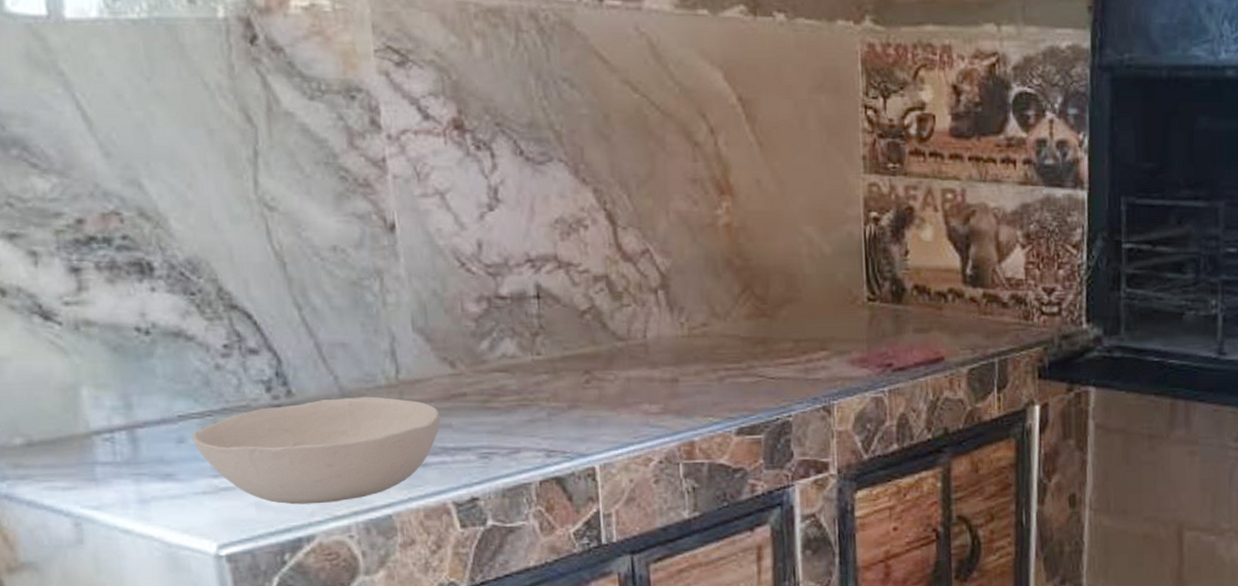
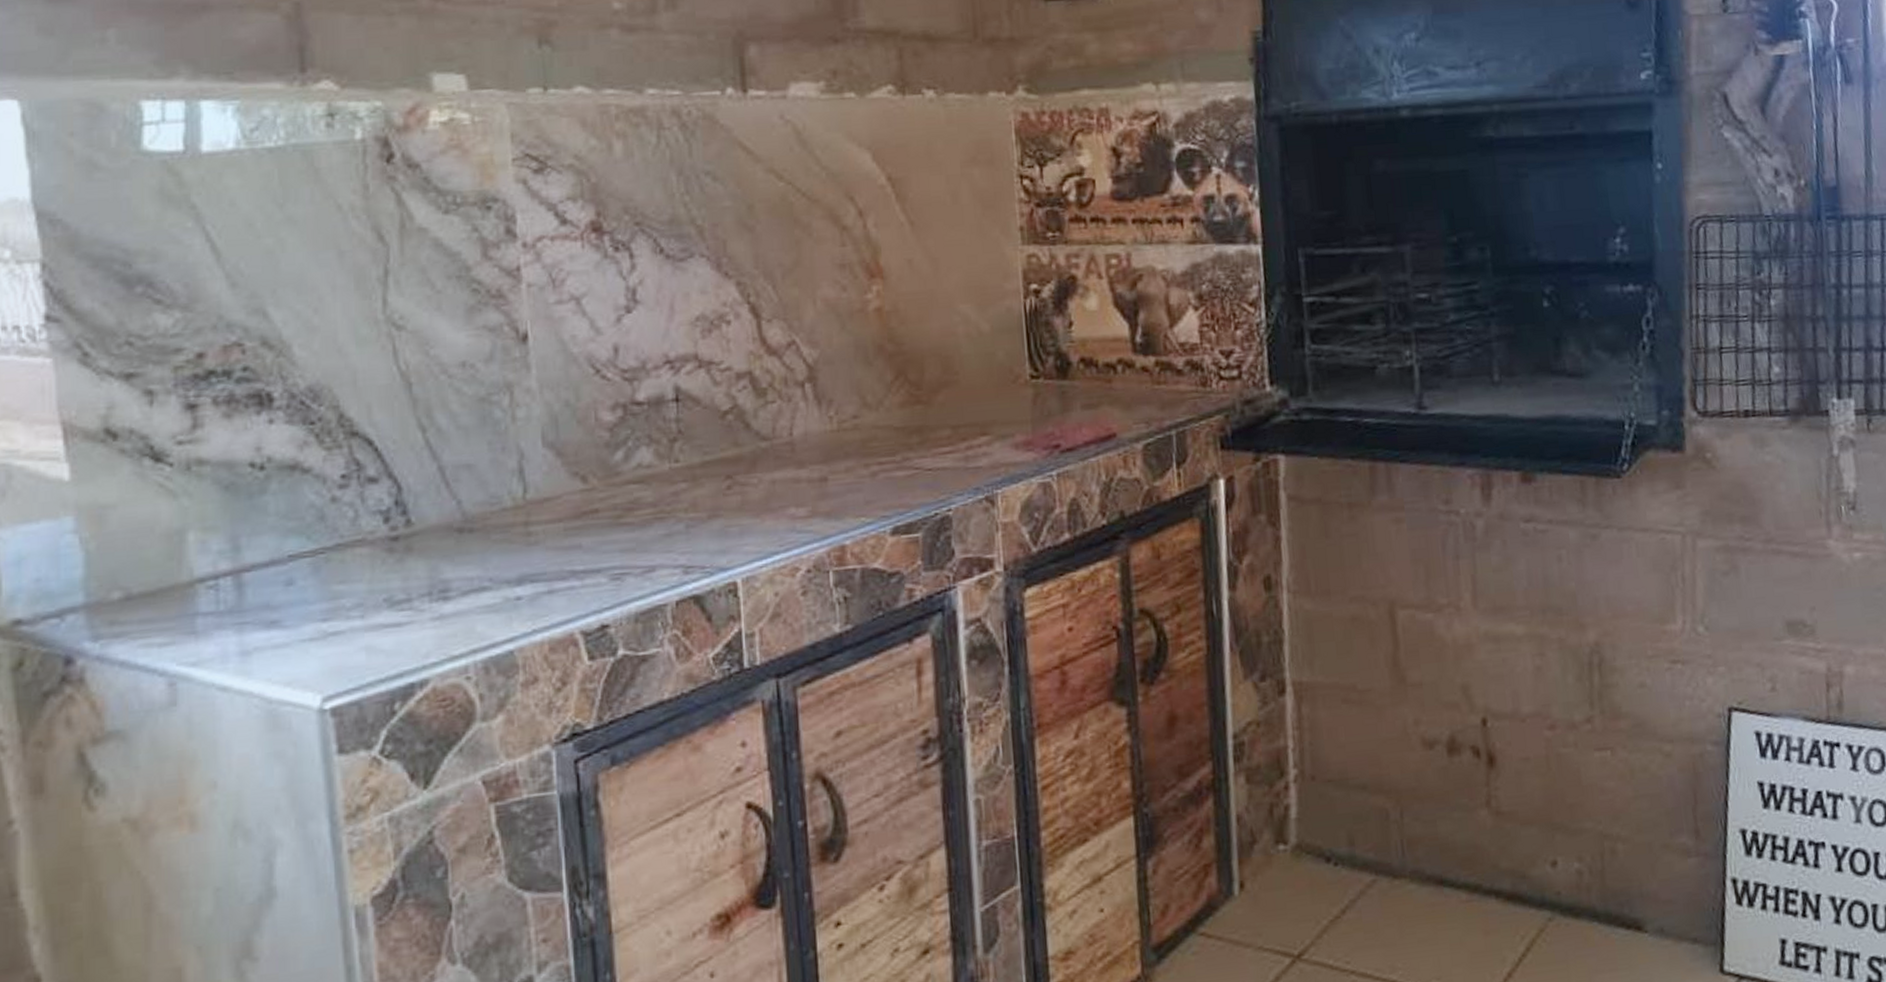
bowl: present [191,396,440,505] -> none [301,519,570,646]

